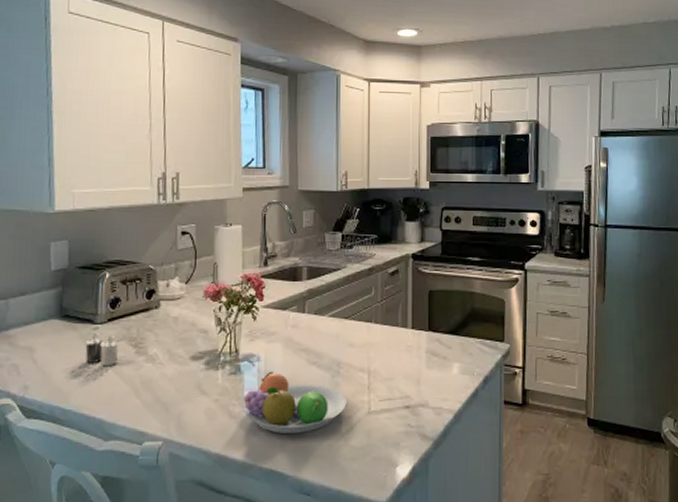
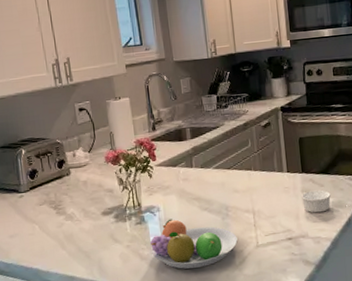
candle: present [85,333,119,366] -> none [14,200,44,226]
ramekin: none [424,352,458,379] -> present [301,190,331,213]

